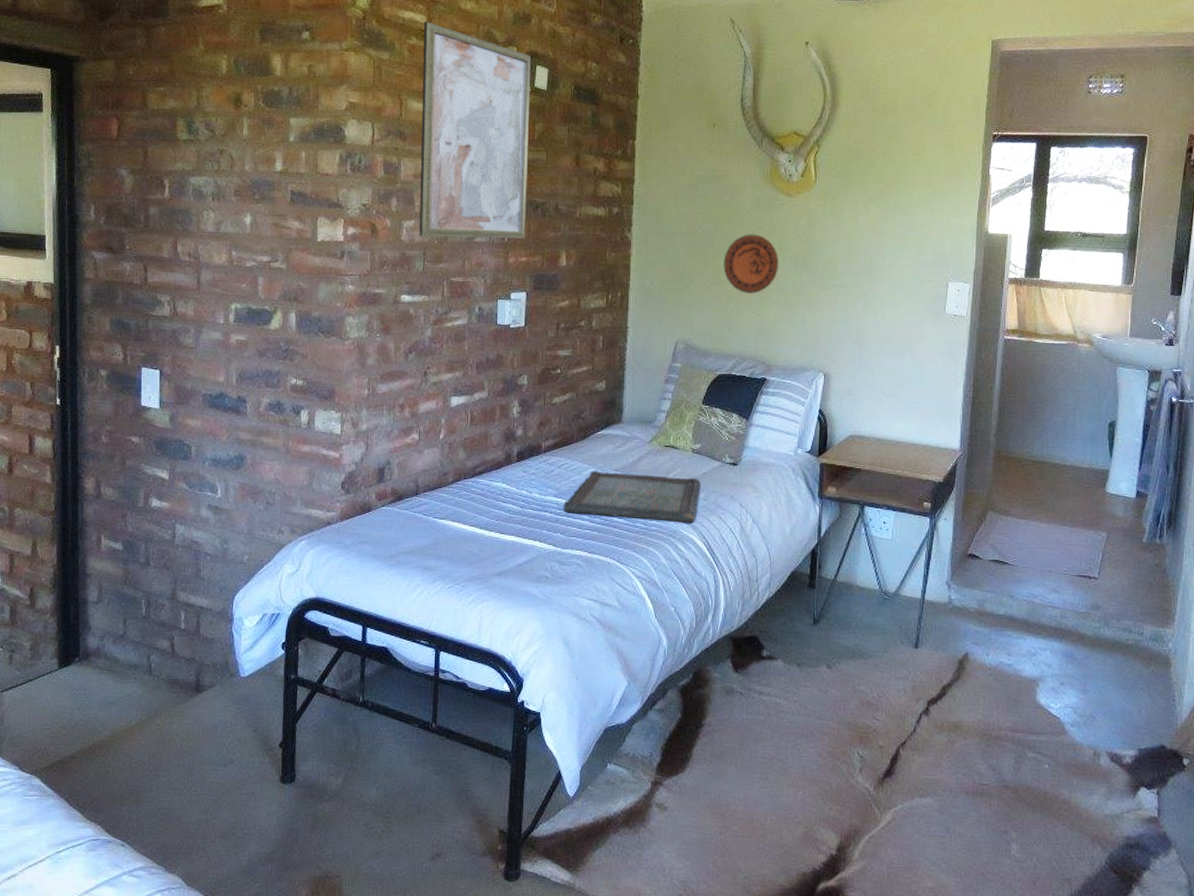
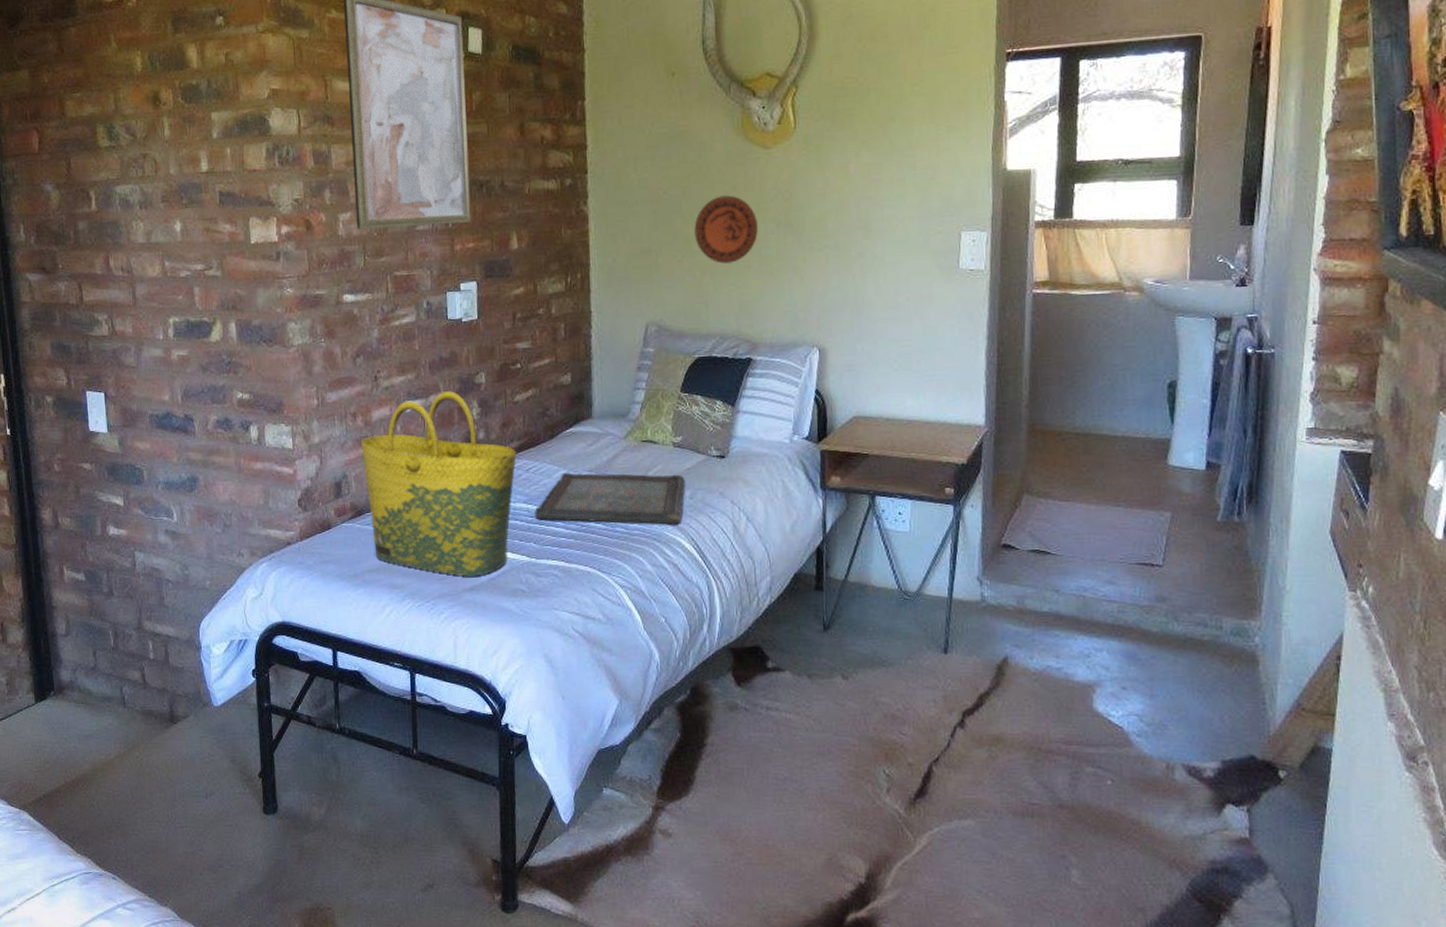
tote bag: none [406,390,551,562] -> present [360,391,517,577]

